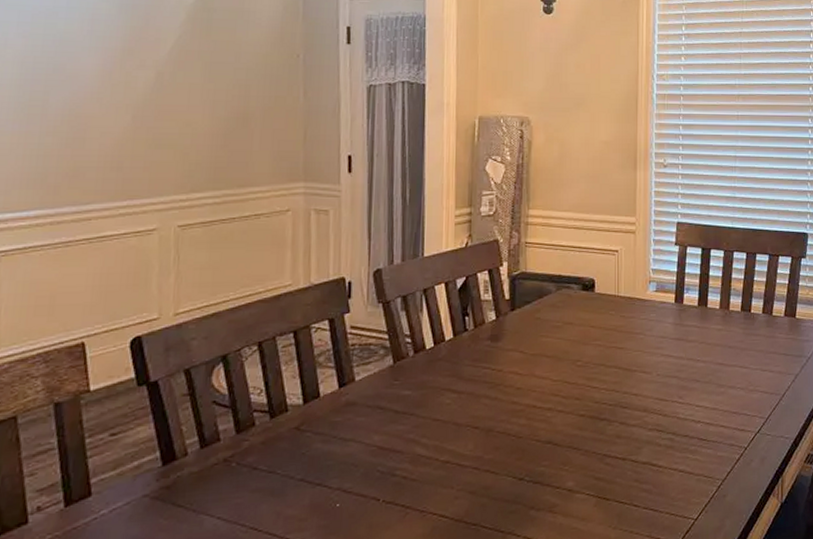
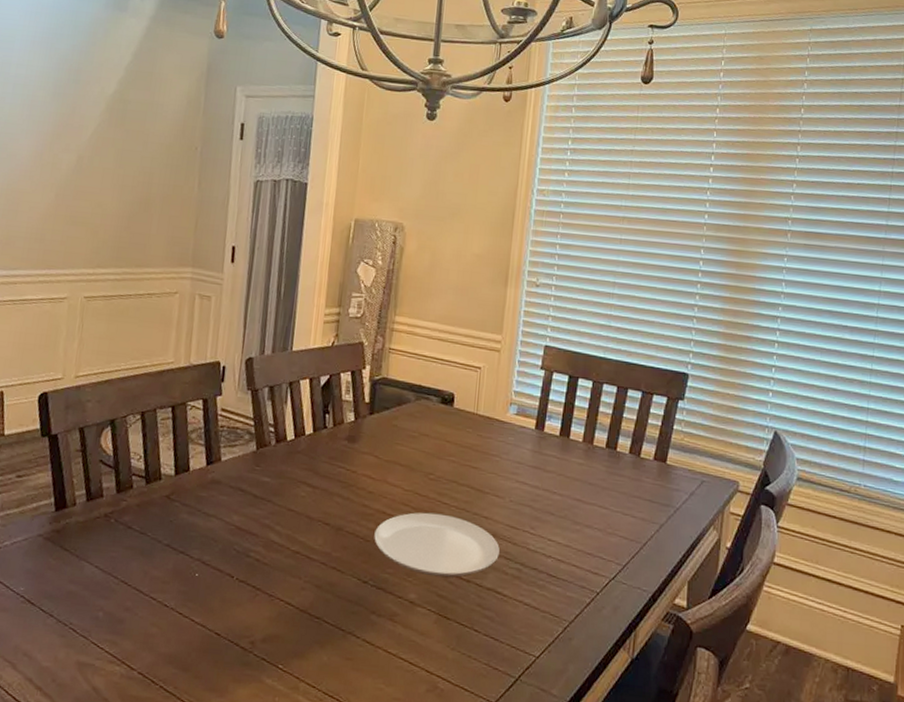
plate: none [526,398,651,461] -> present [374,512,500,578]

